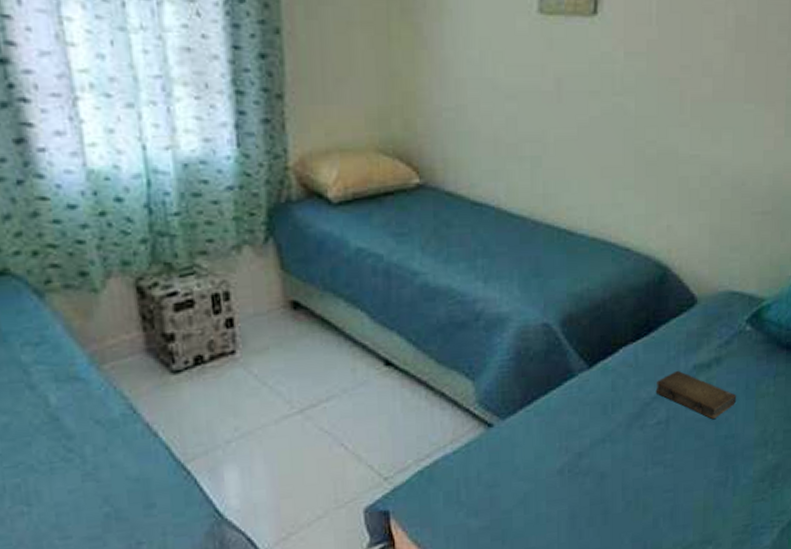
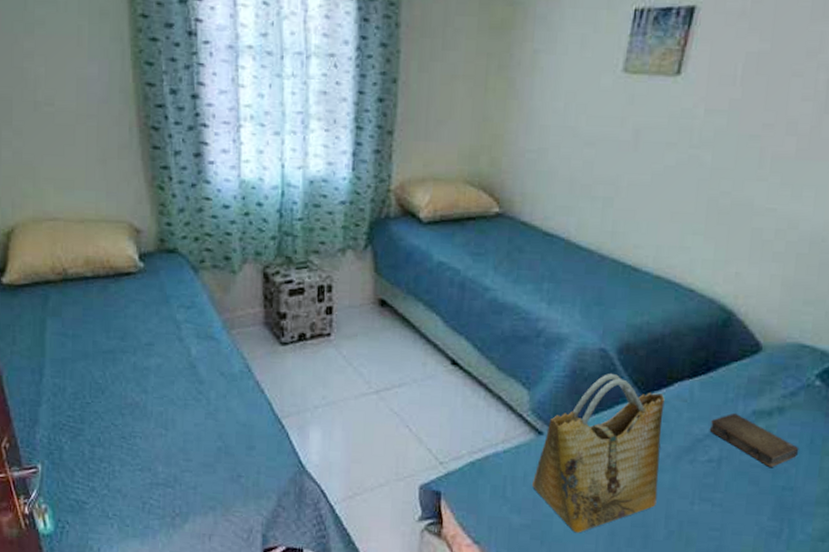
grocery bag: none [487,349,612,524] -> present [532,374,665,533]

